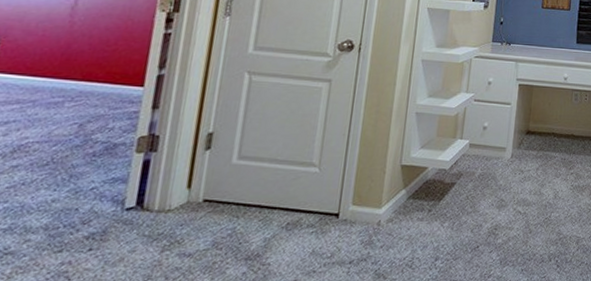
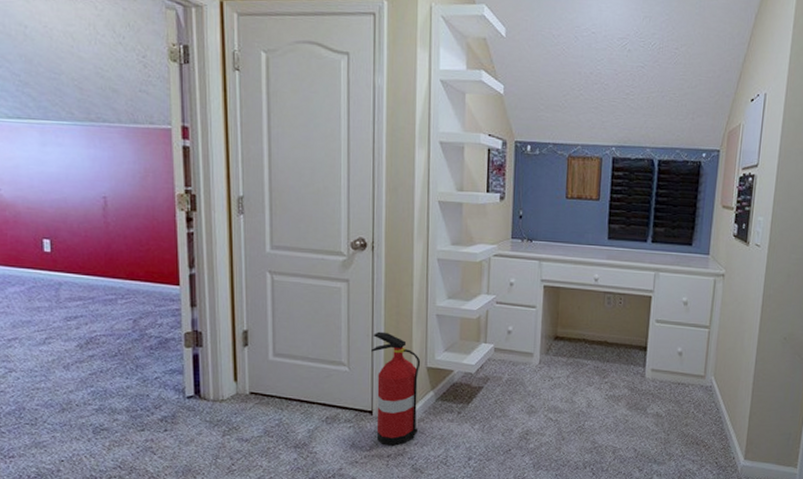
fire extinguisher: none [340,130,396,251] -> present [371,331,421,446]

